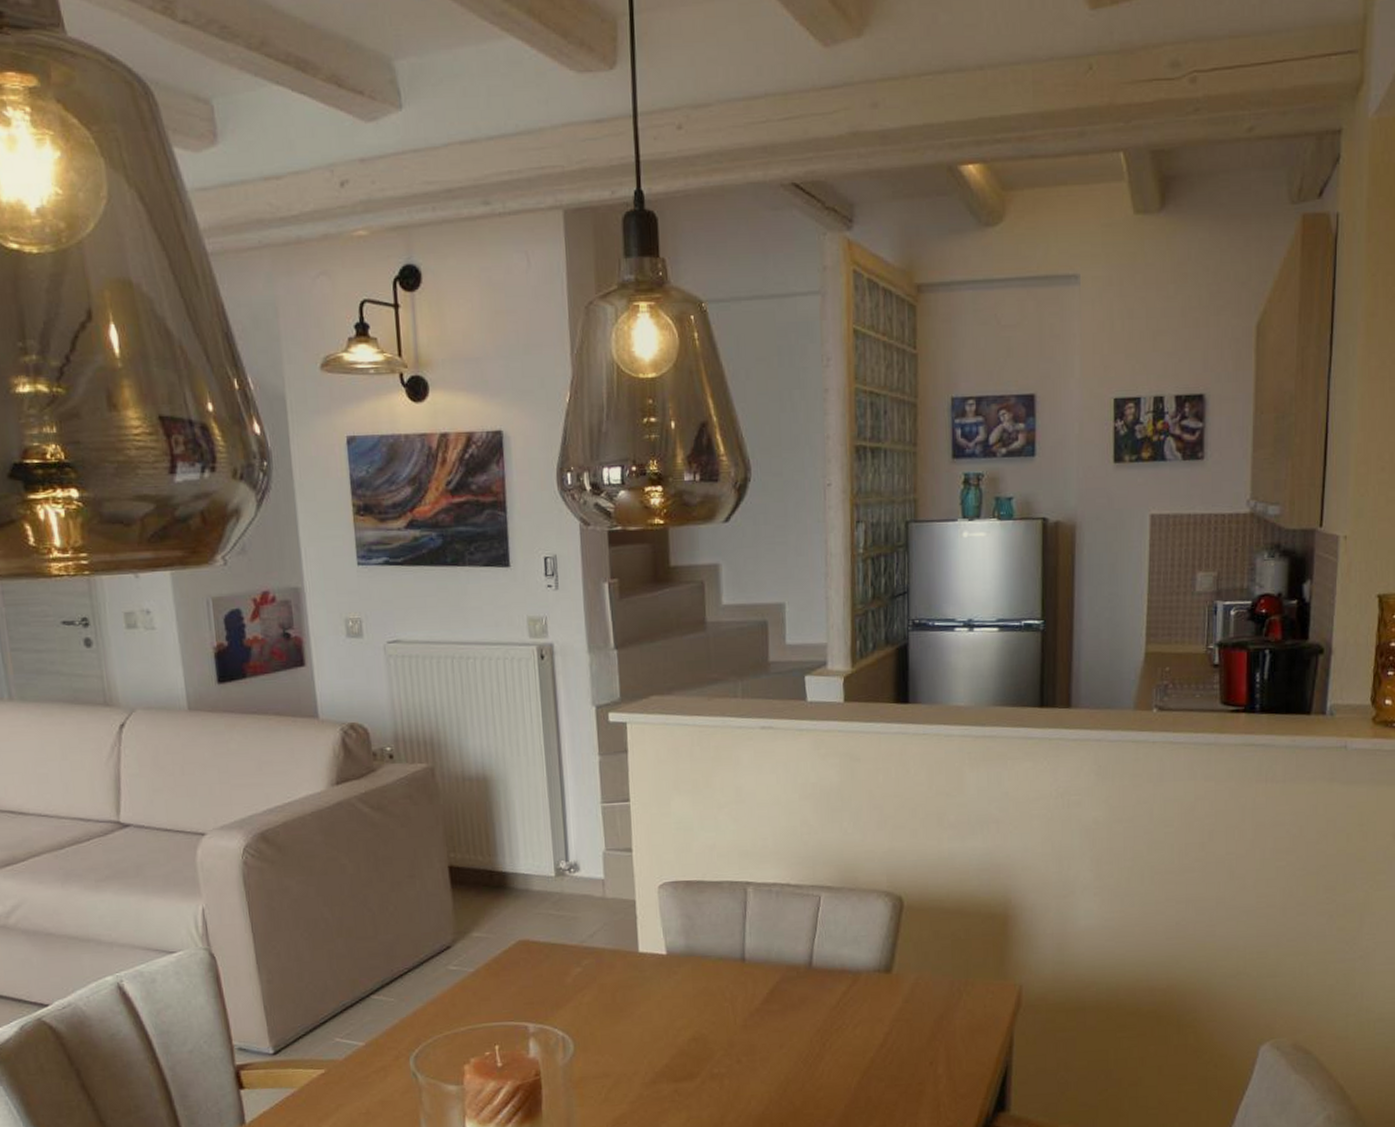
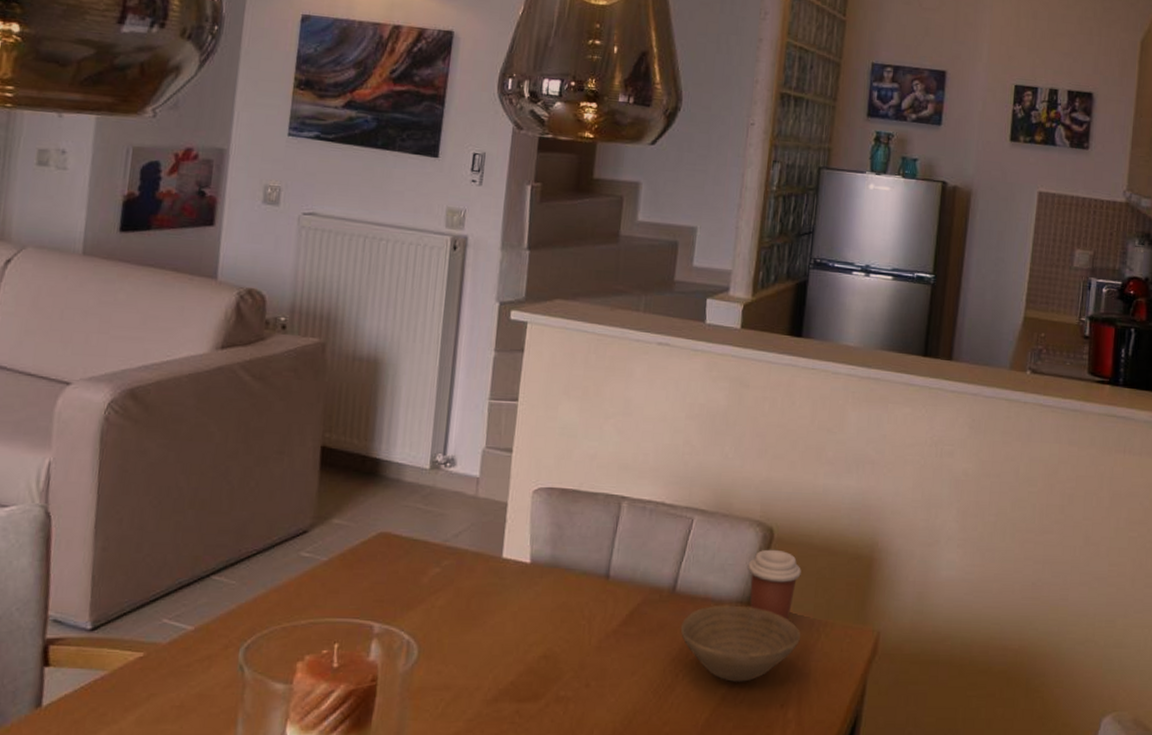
bowl: none [821,974,942,1046] -> present [680,605,800,682]
coffee cup: none [881,917,936,983] -> present [748,549,801,620]

